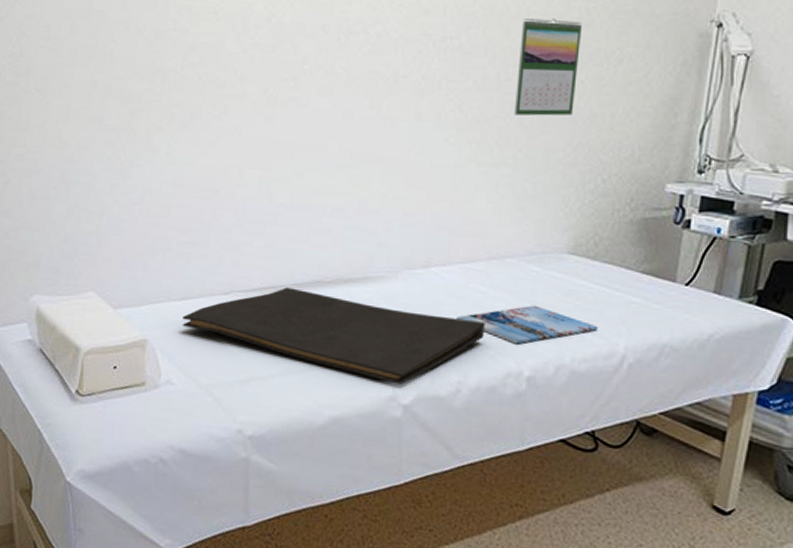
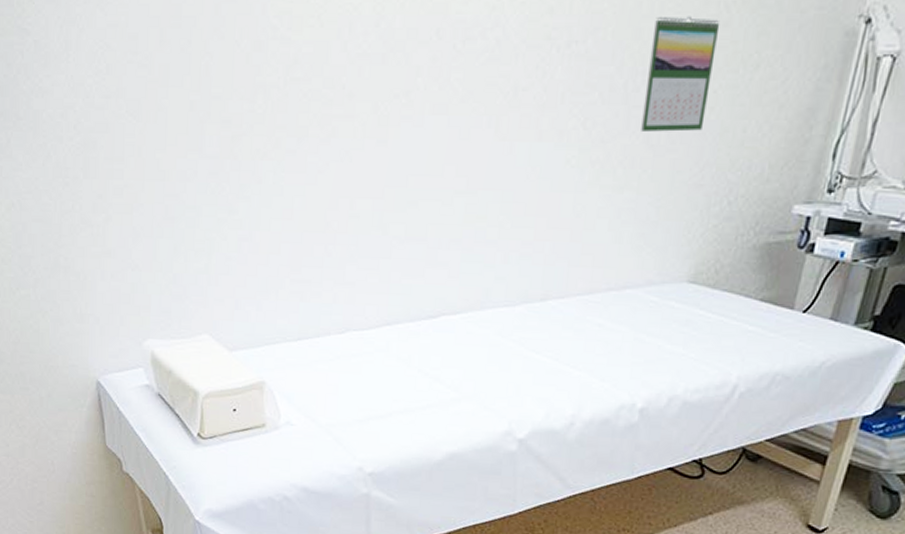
hand towel: present [182,287,485,385] -> none [299,325,601,419]
magazine: present [456,305,599,344] -> none [573,336,713,377]

